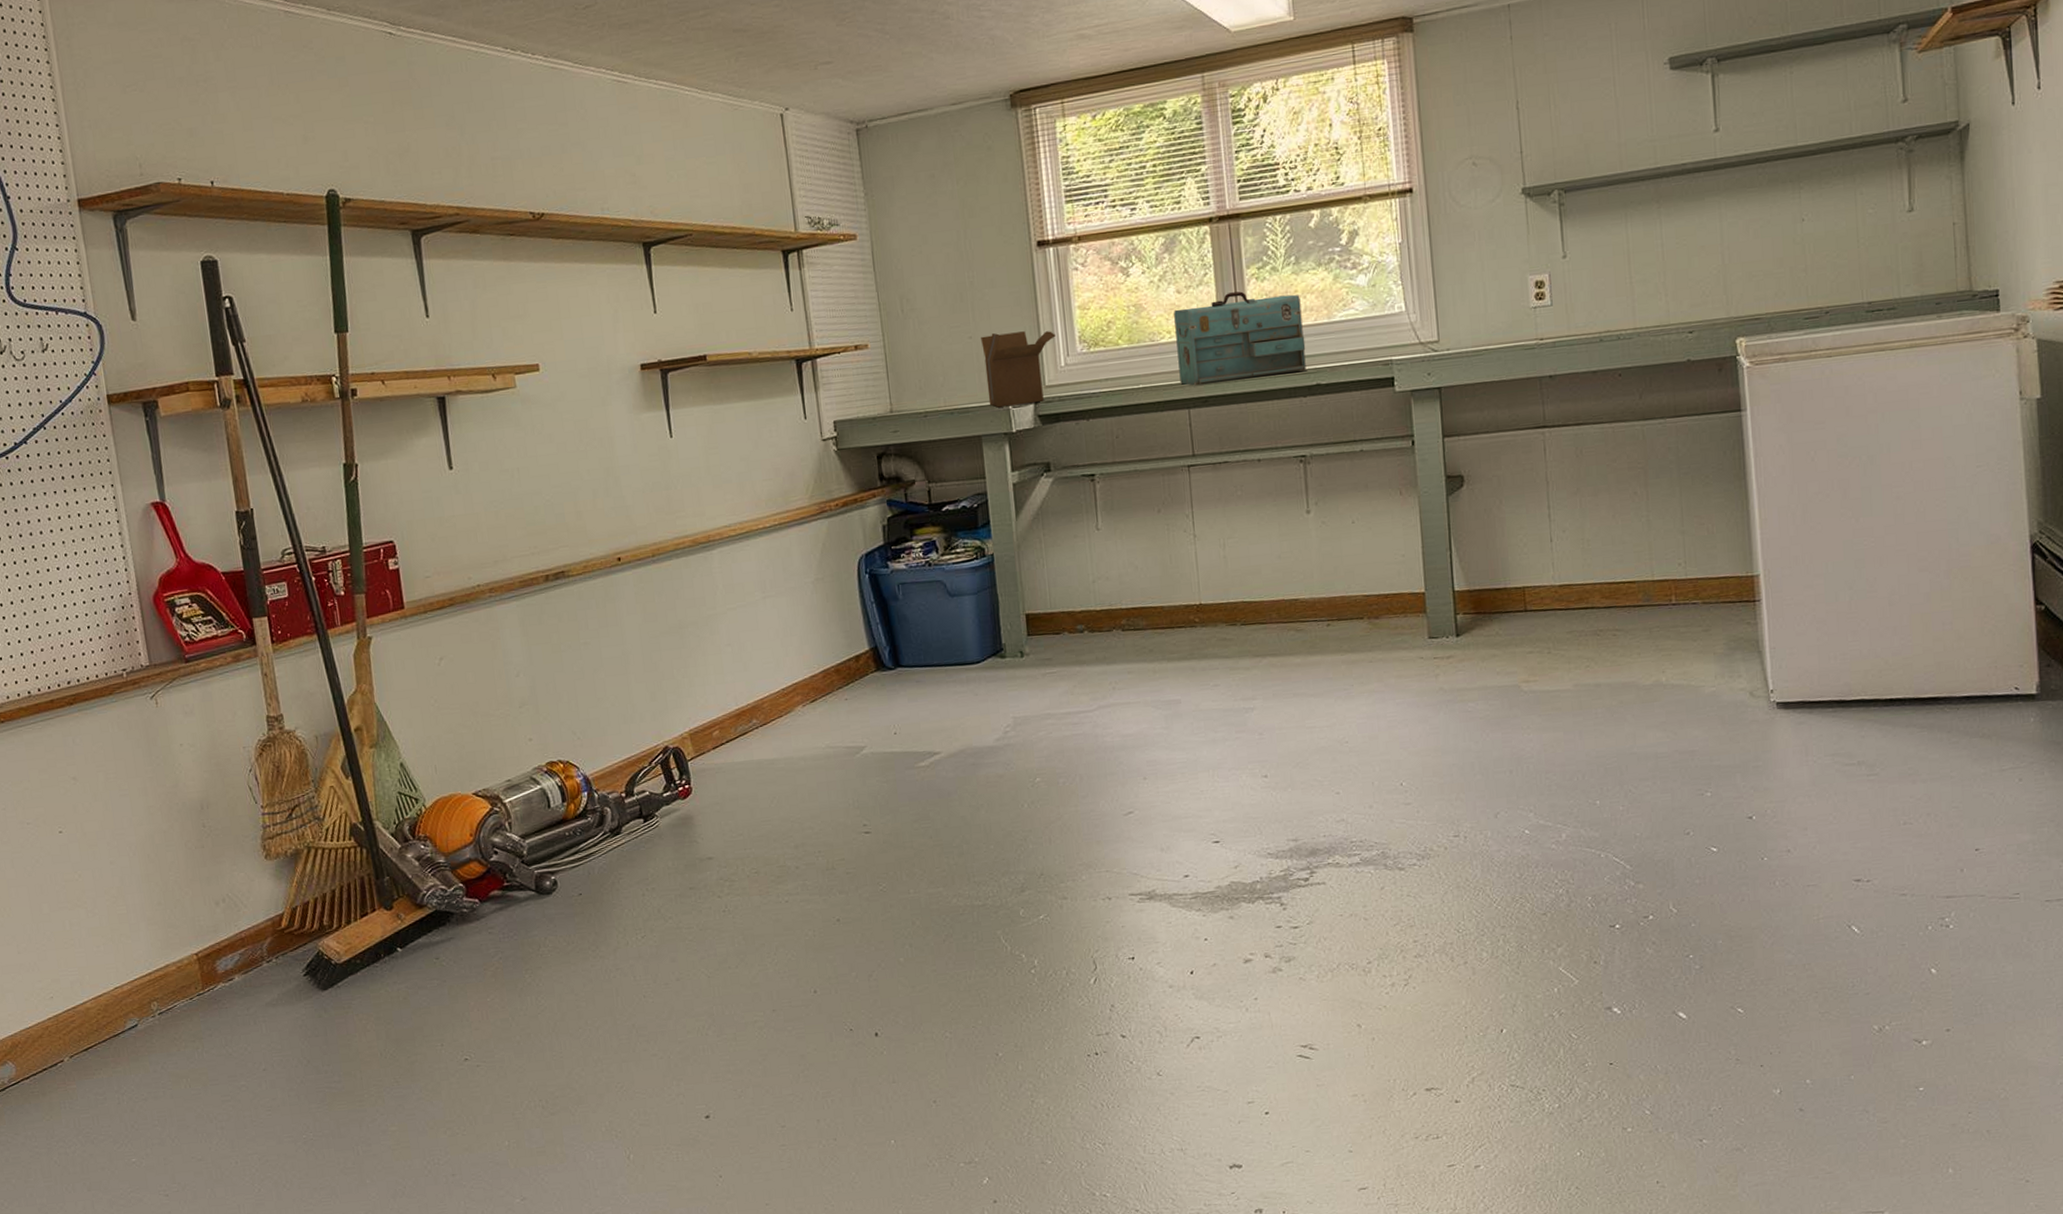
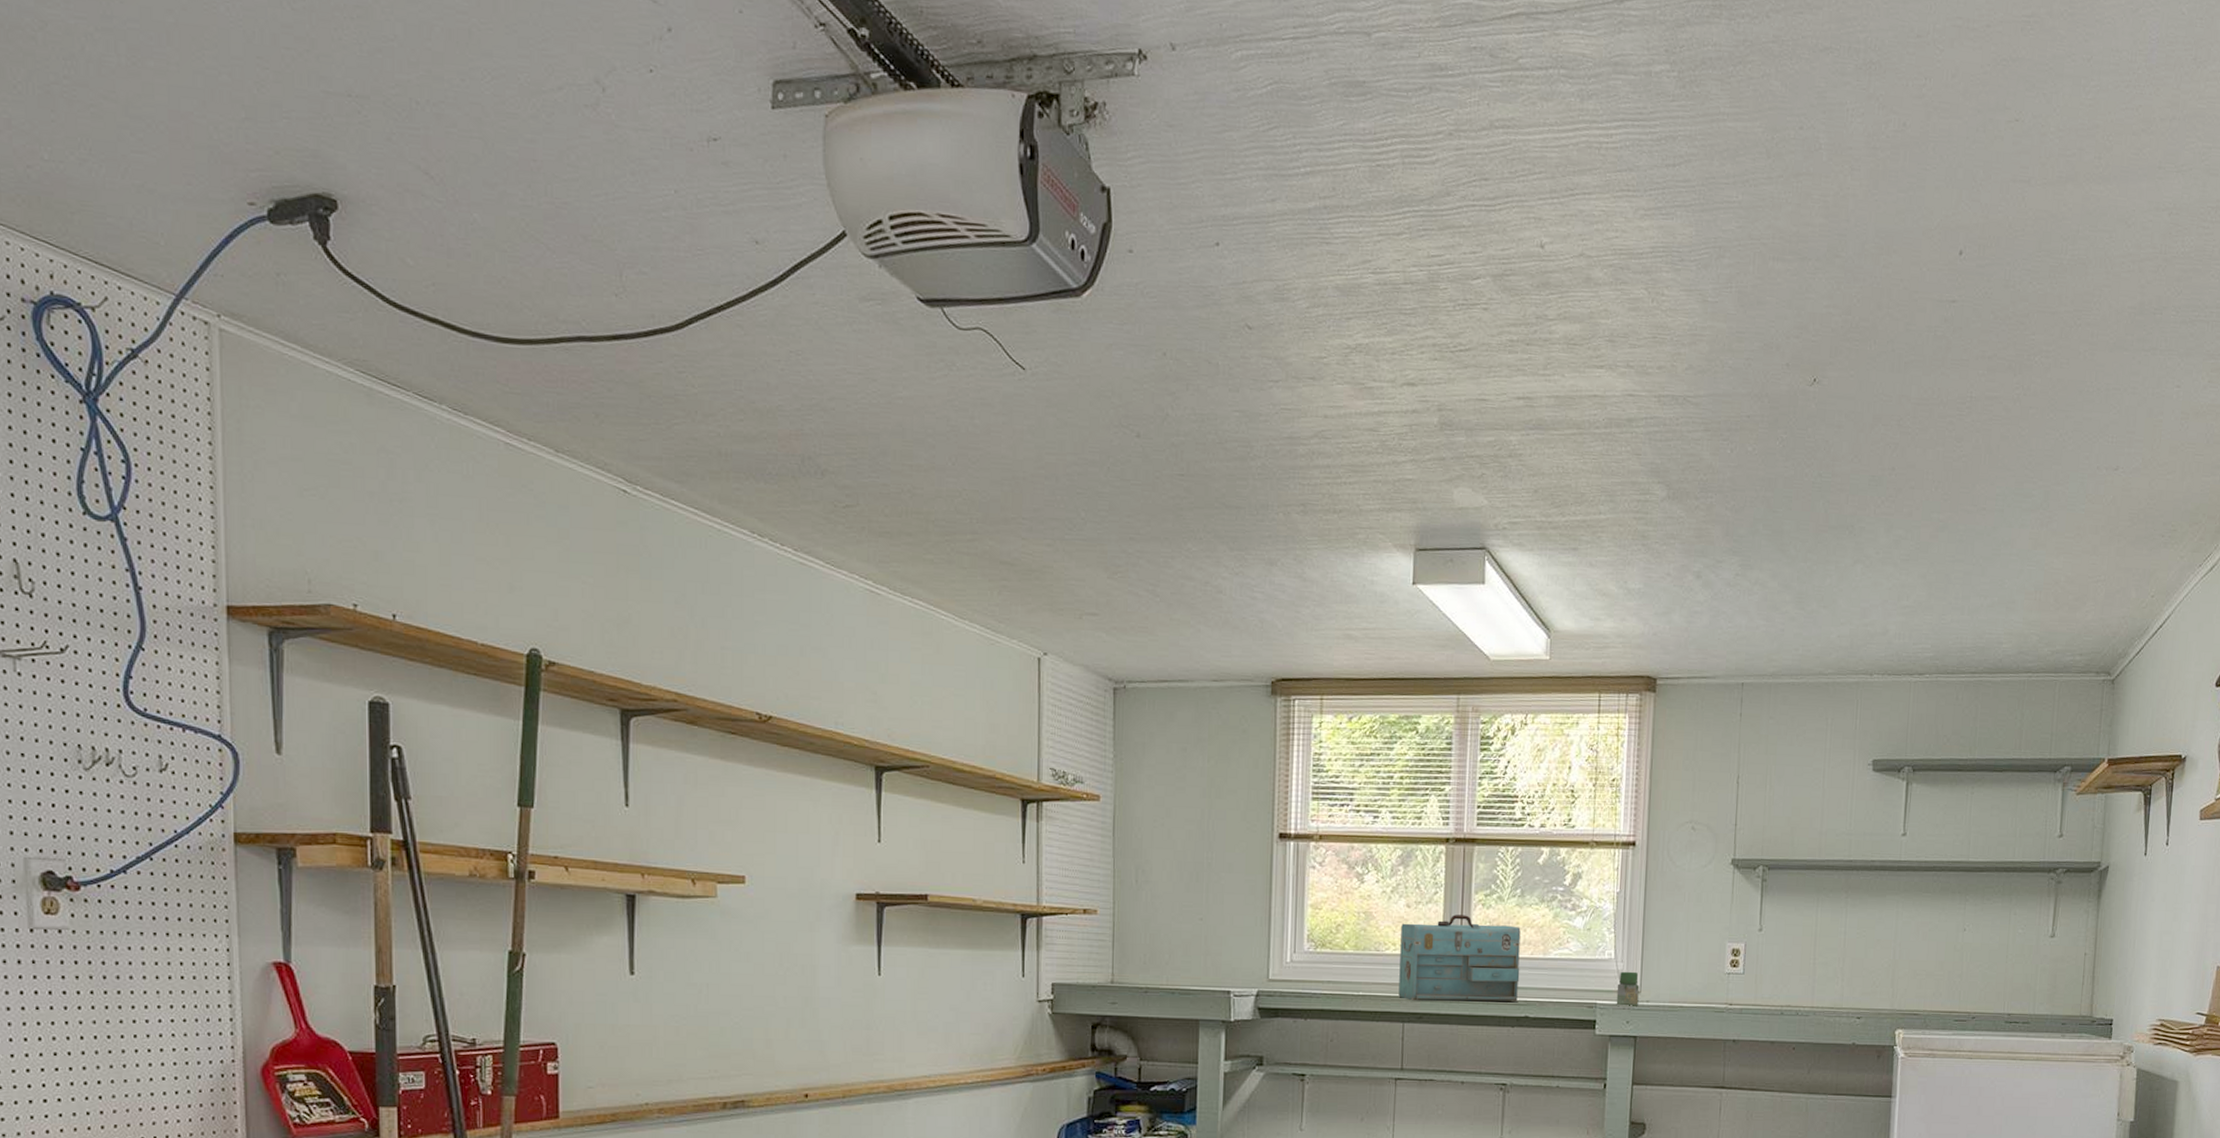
cardboard box: present [981,331,1056,408] -> none [1211,919,1285,995]
jar: none [1412,321,1438,360] -> present [1616,971,1639,1008]

